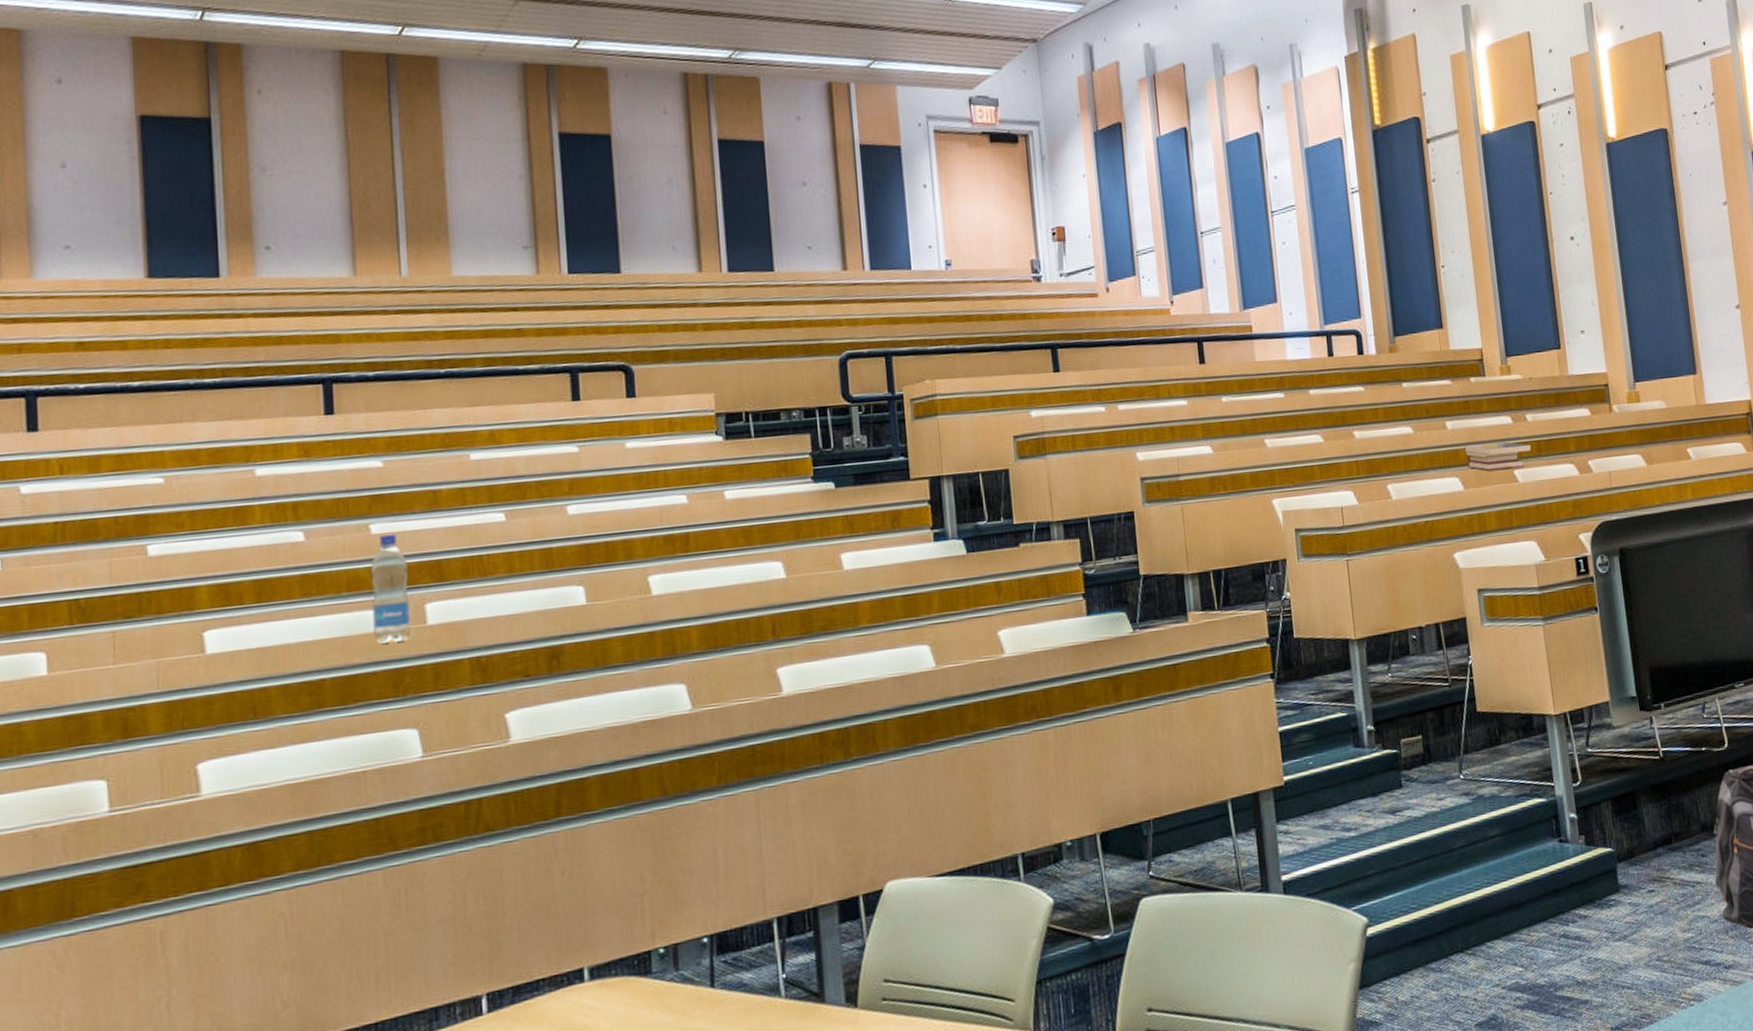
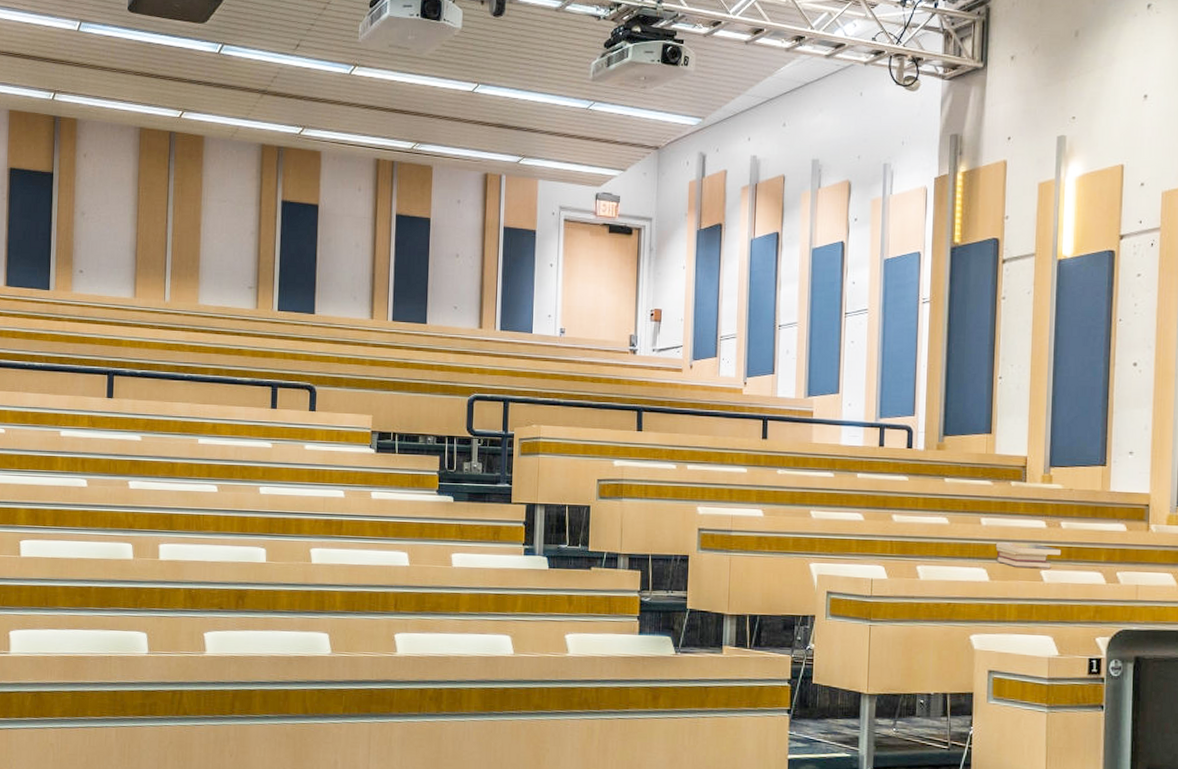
bottle: present [371,533,411,644] -> none [124,490,150,569]

